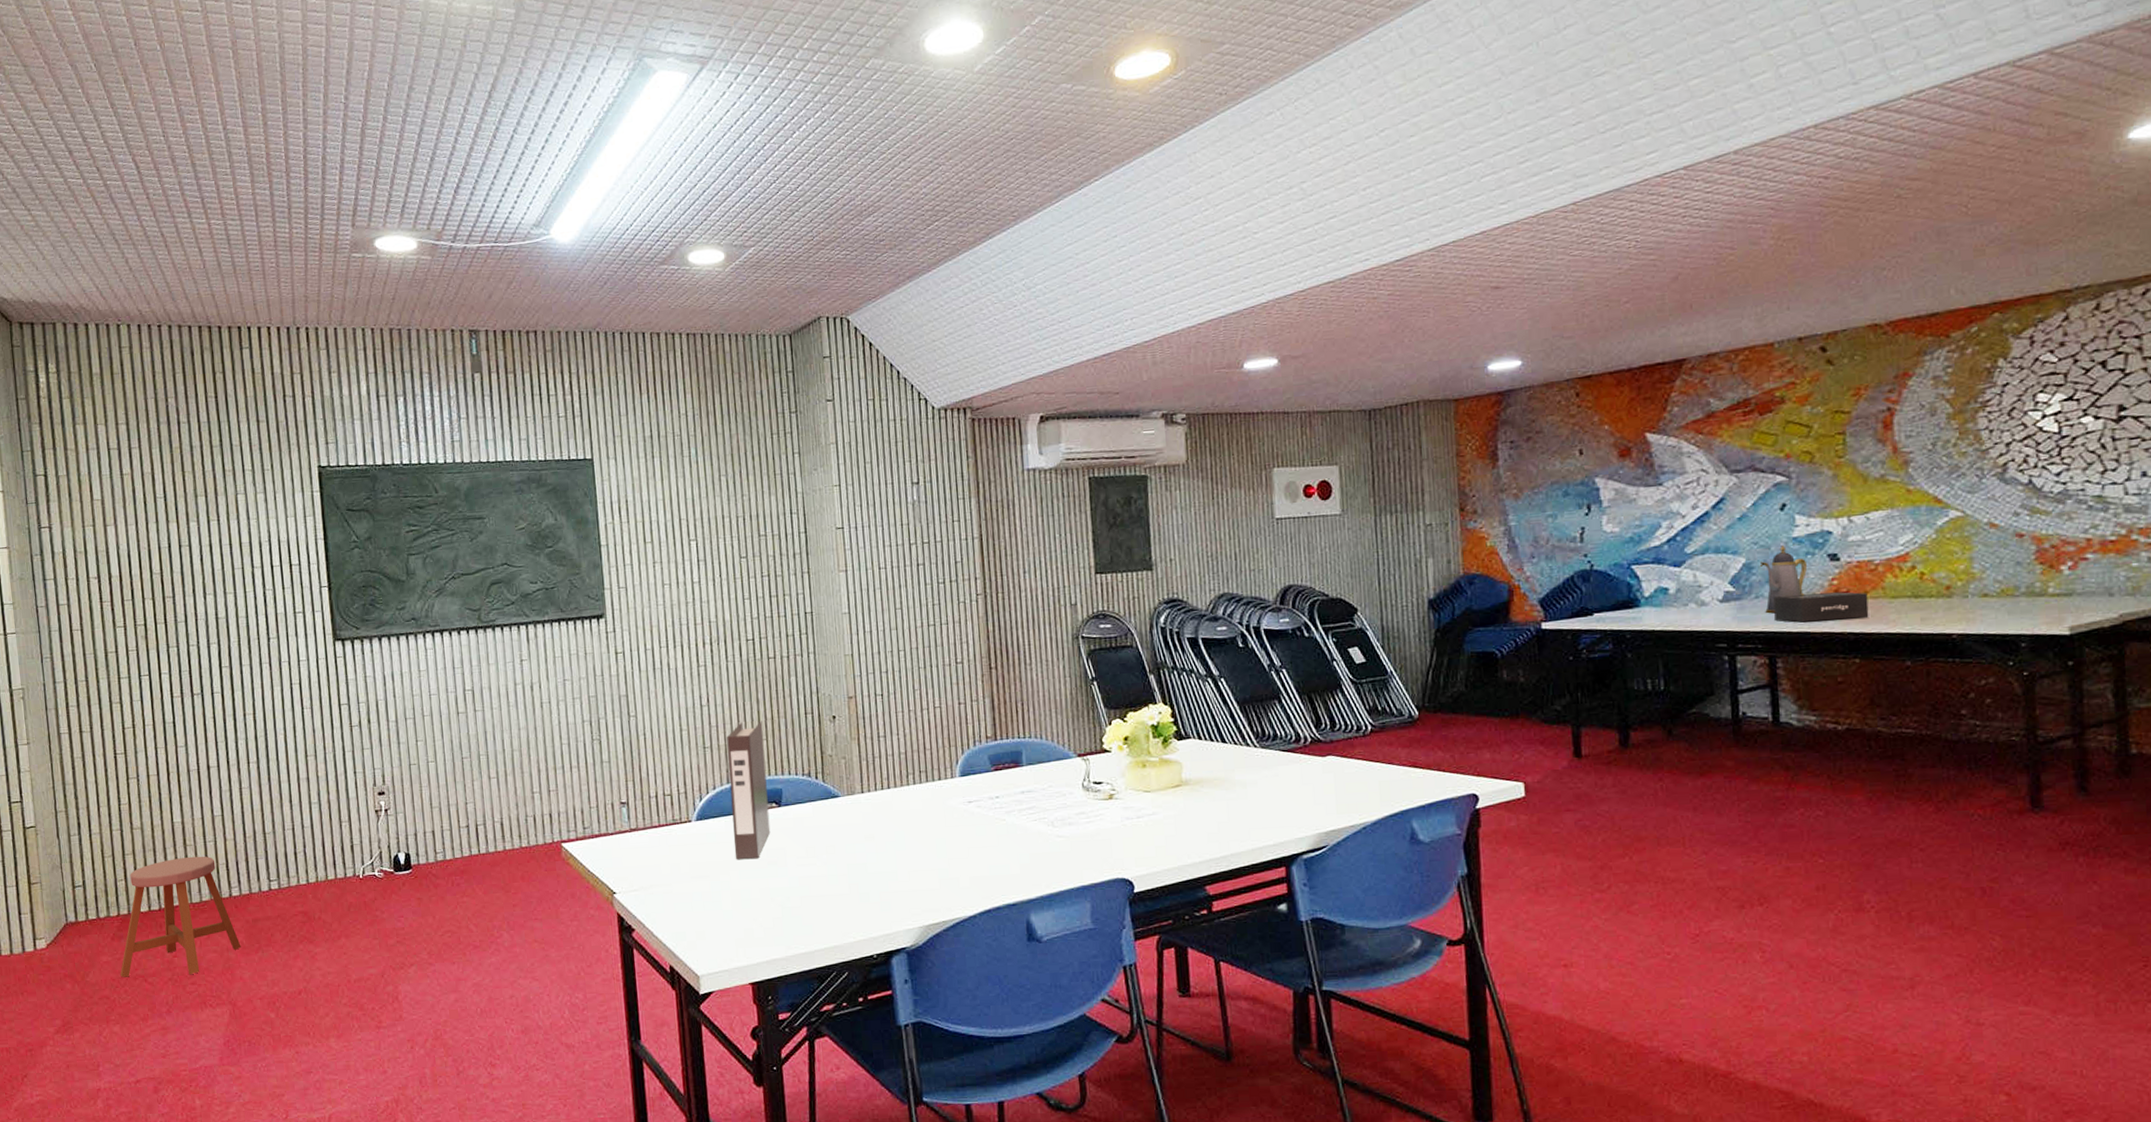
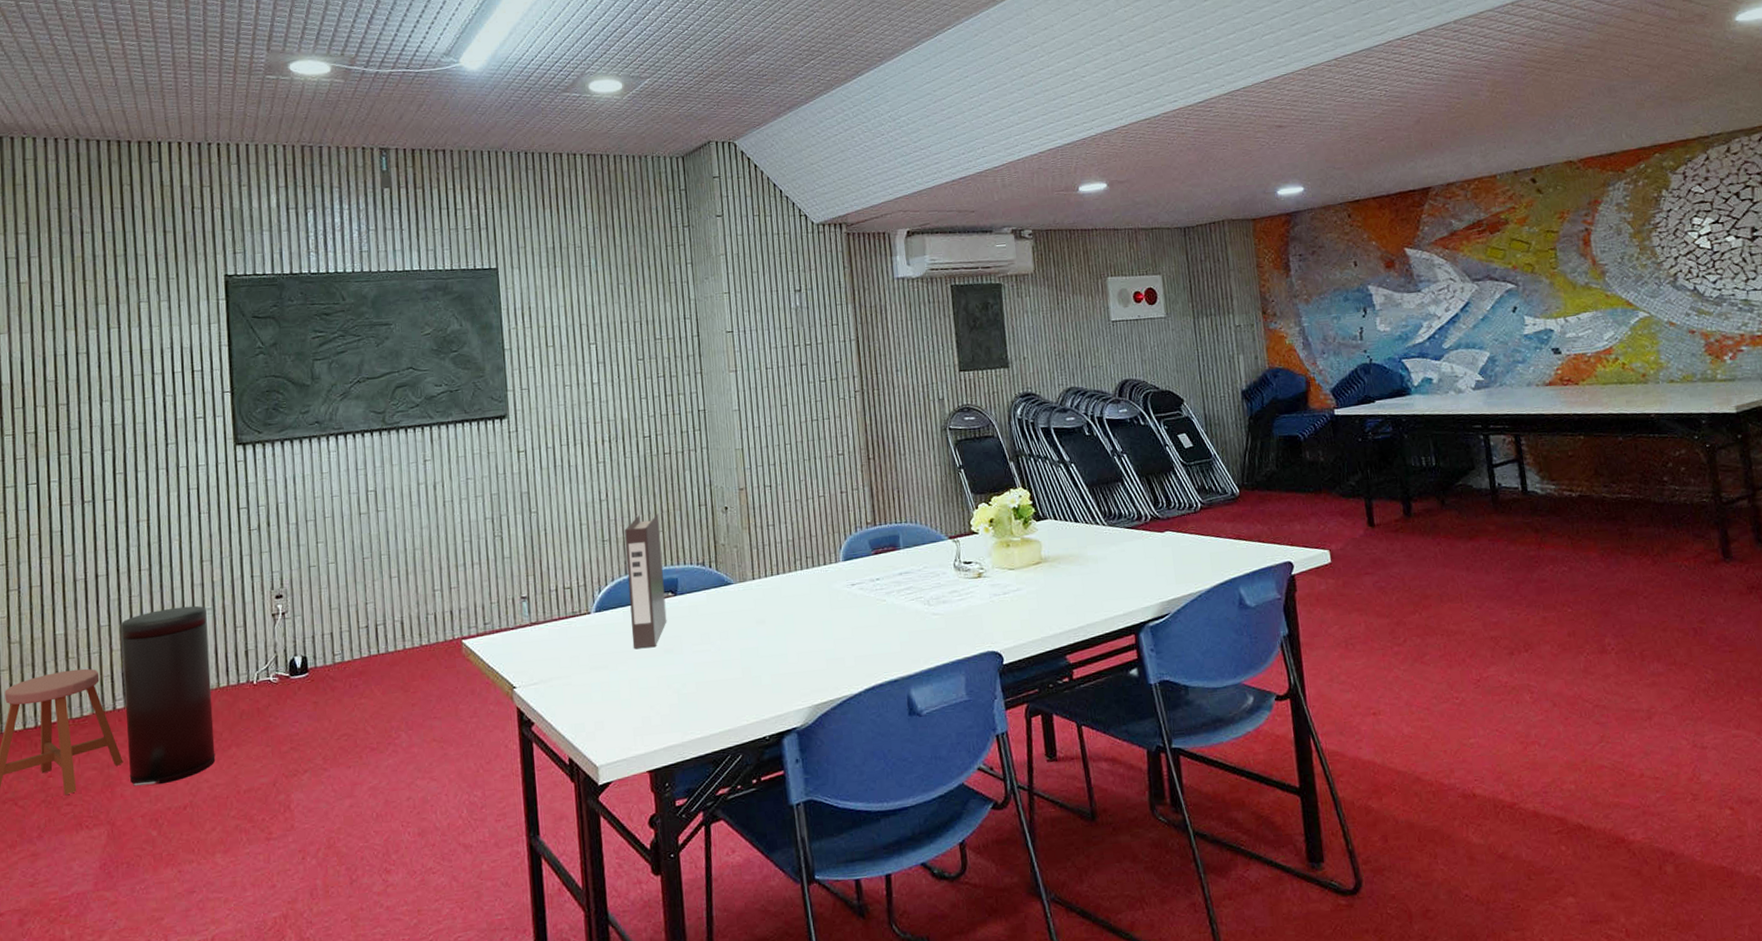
pedal bin: none [232,799,327,971] -> present [120,605,216,787]
coffee pot: present [1759,545,1808,614] -> none [1500,341,1538,399]
box: present [1773,591,1869,623] -> none [1514,379,1588,406]

